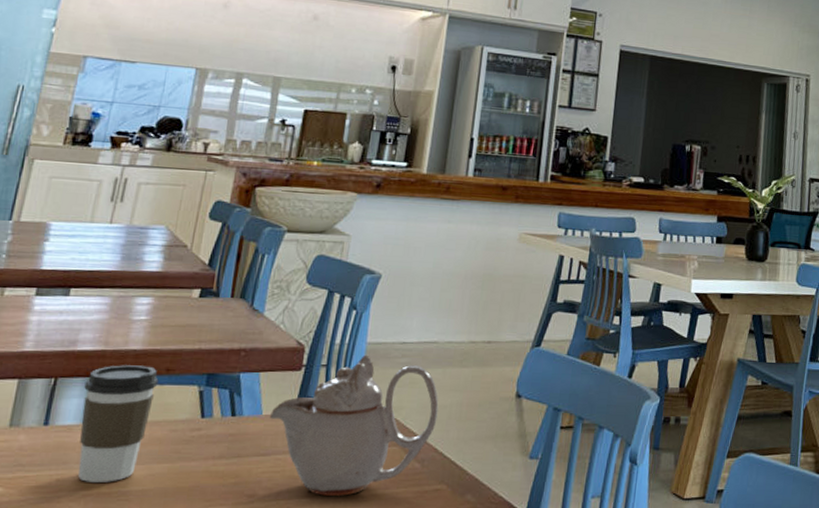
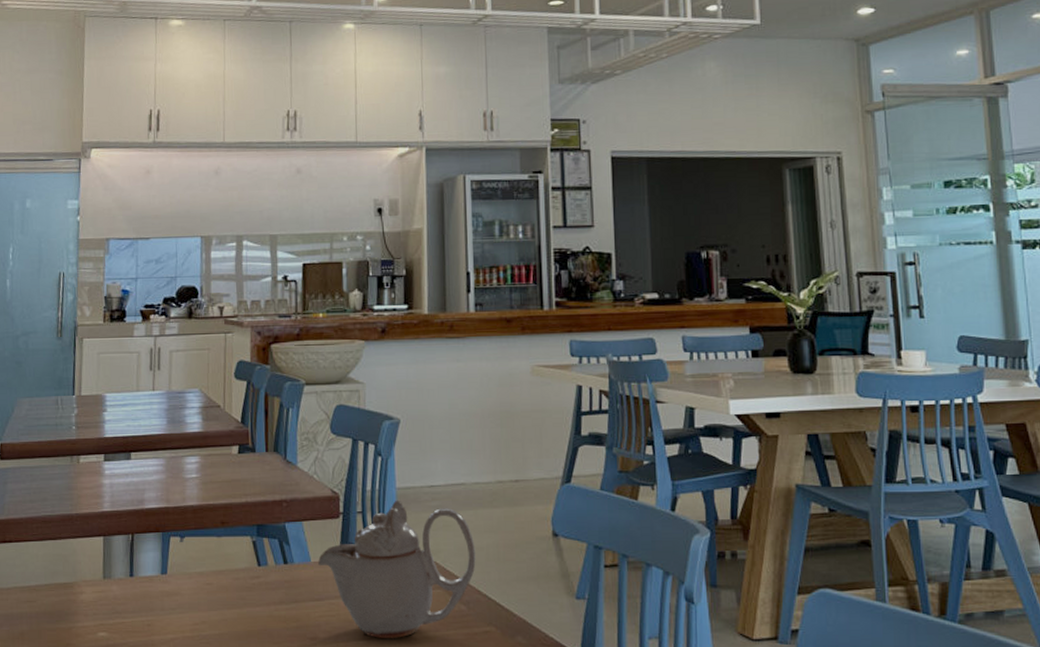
coffee cup: present [77,365,159,482] -> none [156,520,217,627]

